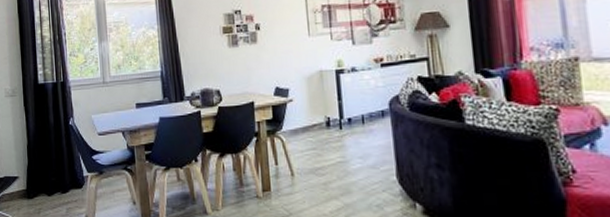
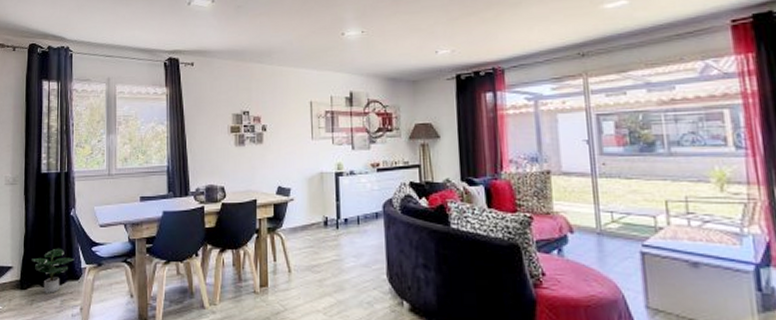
potted plant: none [36,157,76,202] -> present [32,248,74,293]

